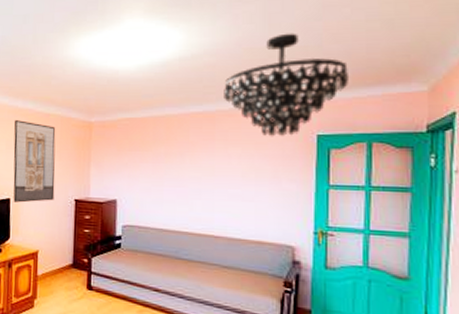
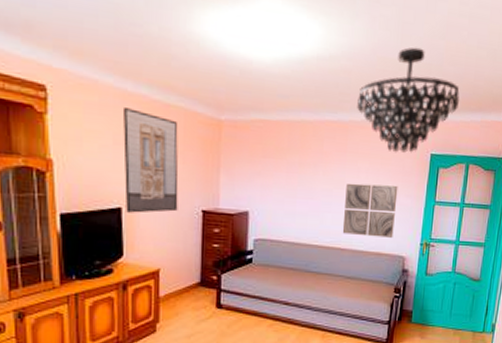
wall art: none [214,170,279,225] -> present [342,183,398,238]

